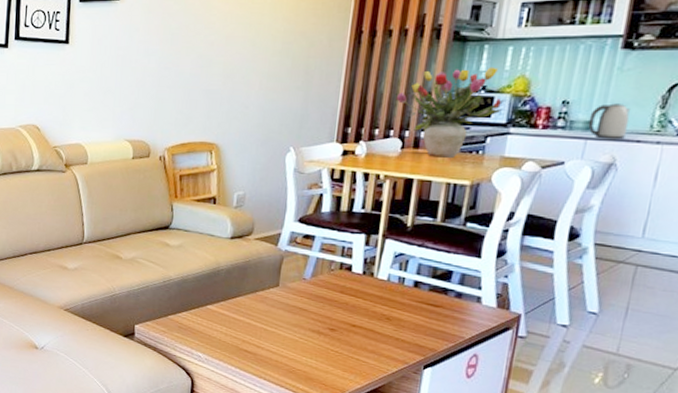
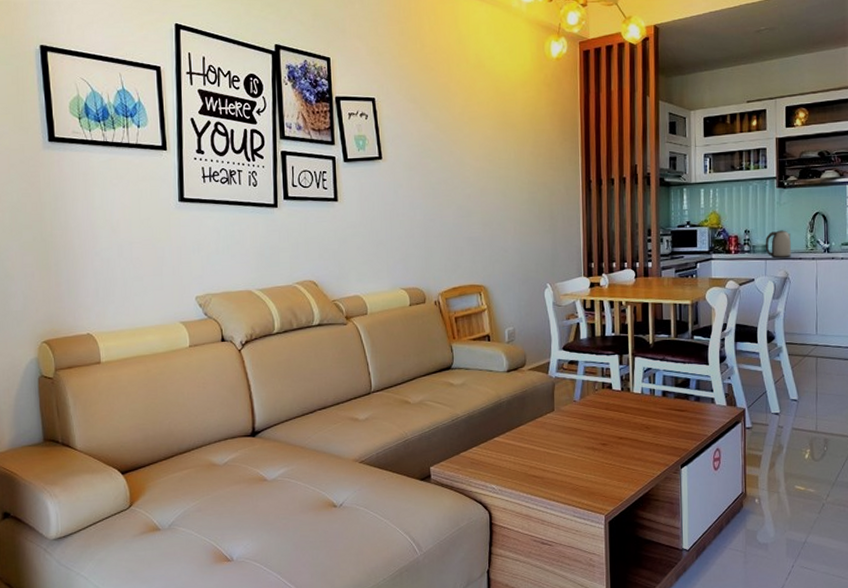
flower arrangement: present [396,67,503,159] -> none [625,206,704,284]

